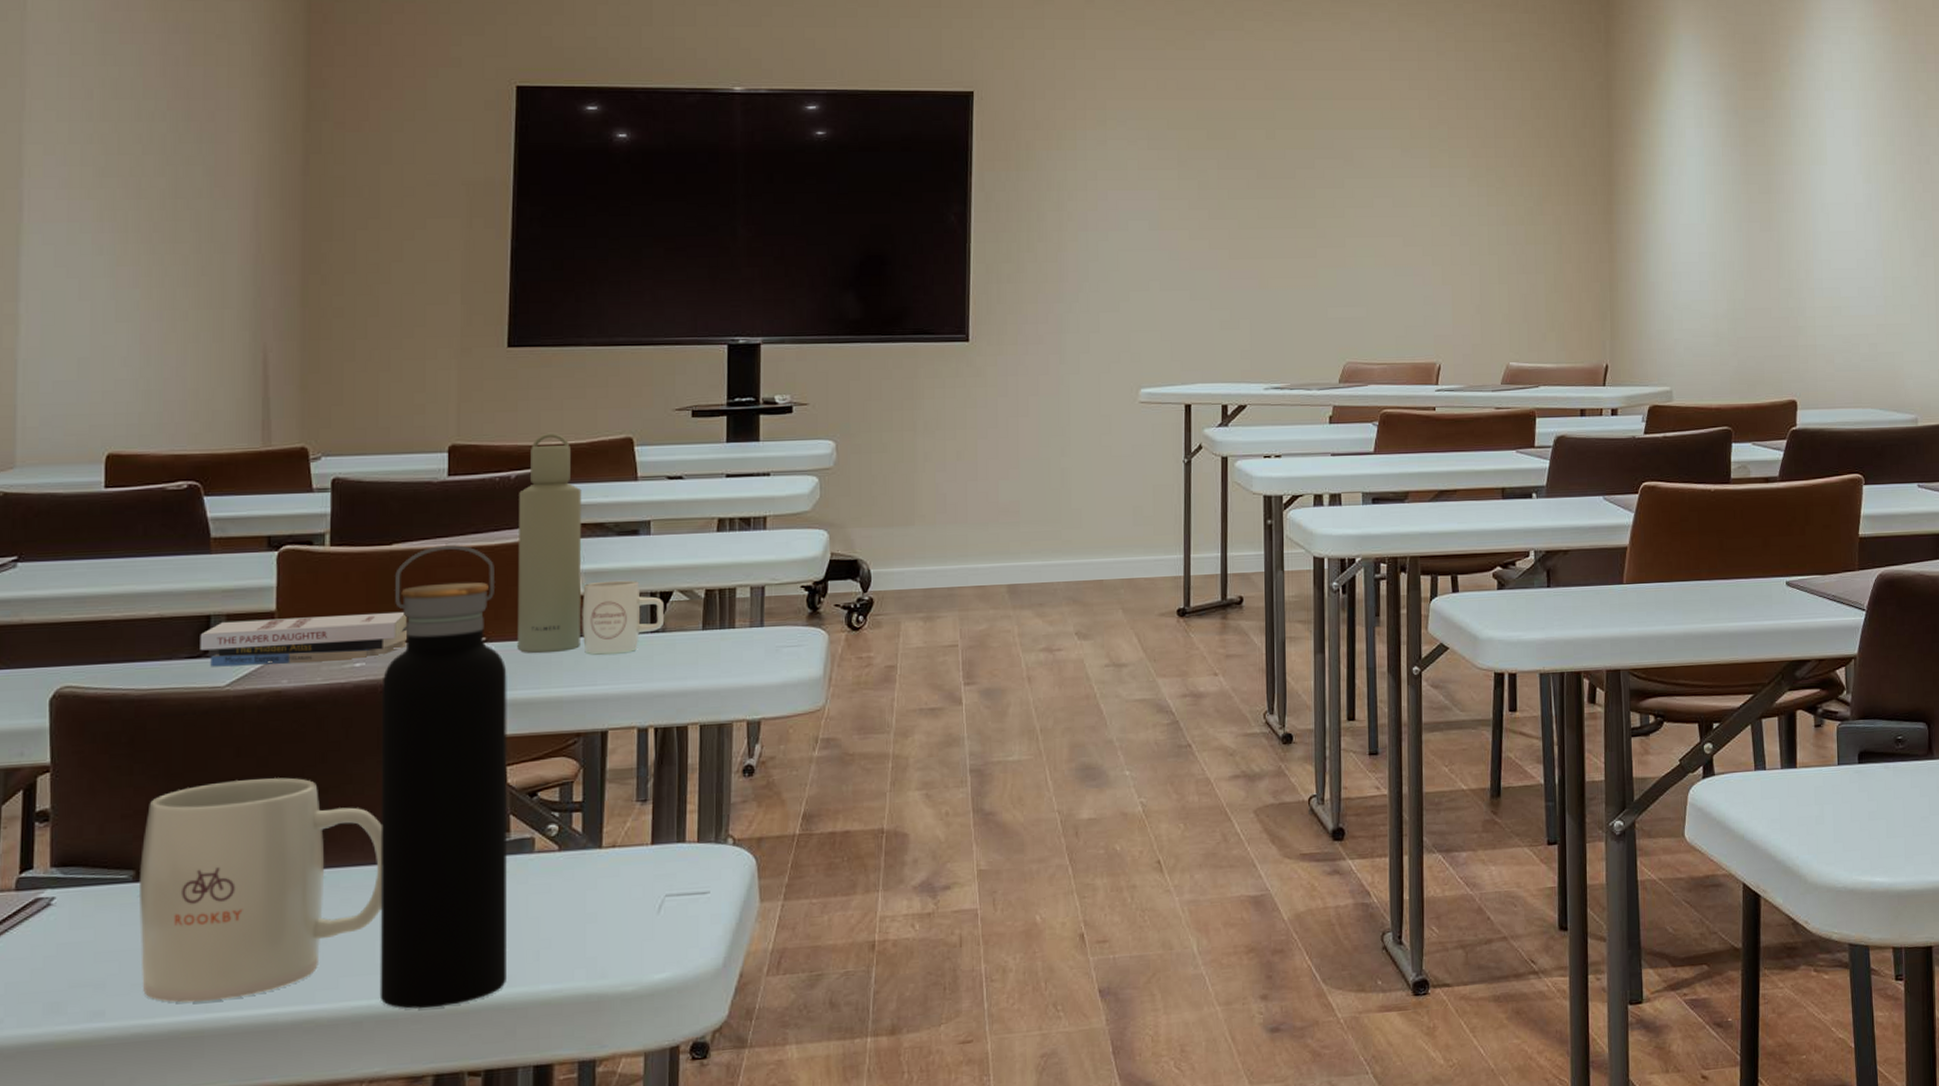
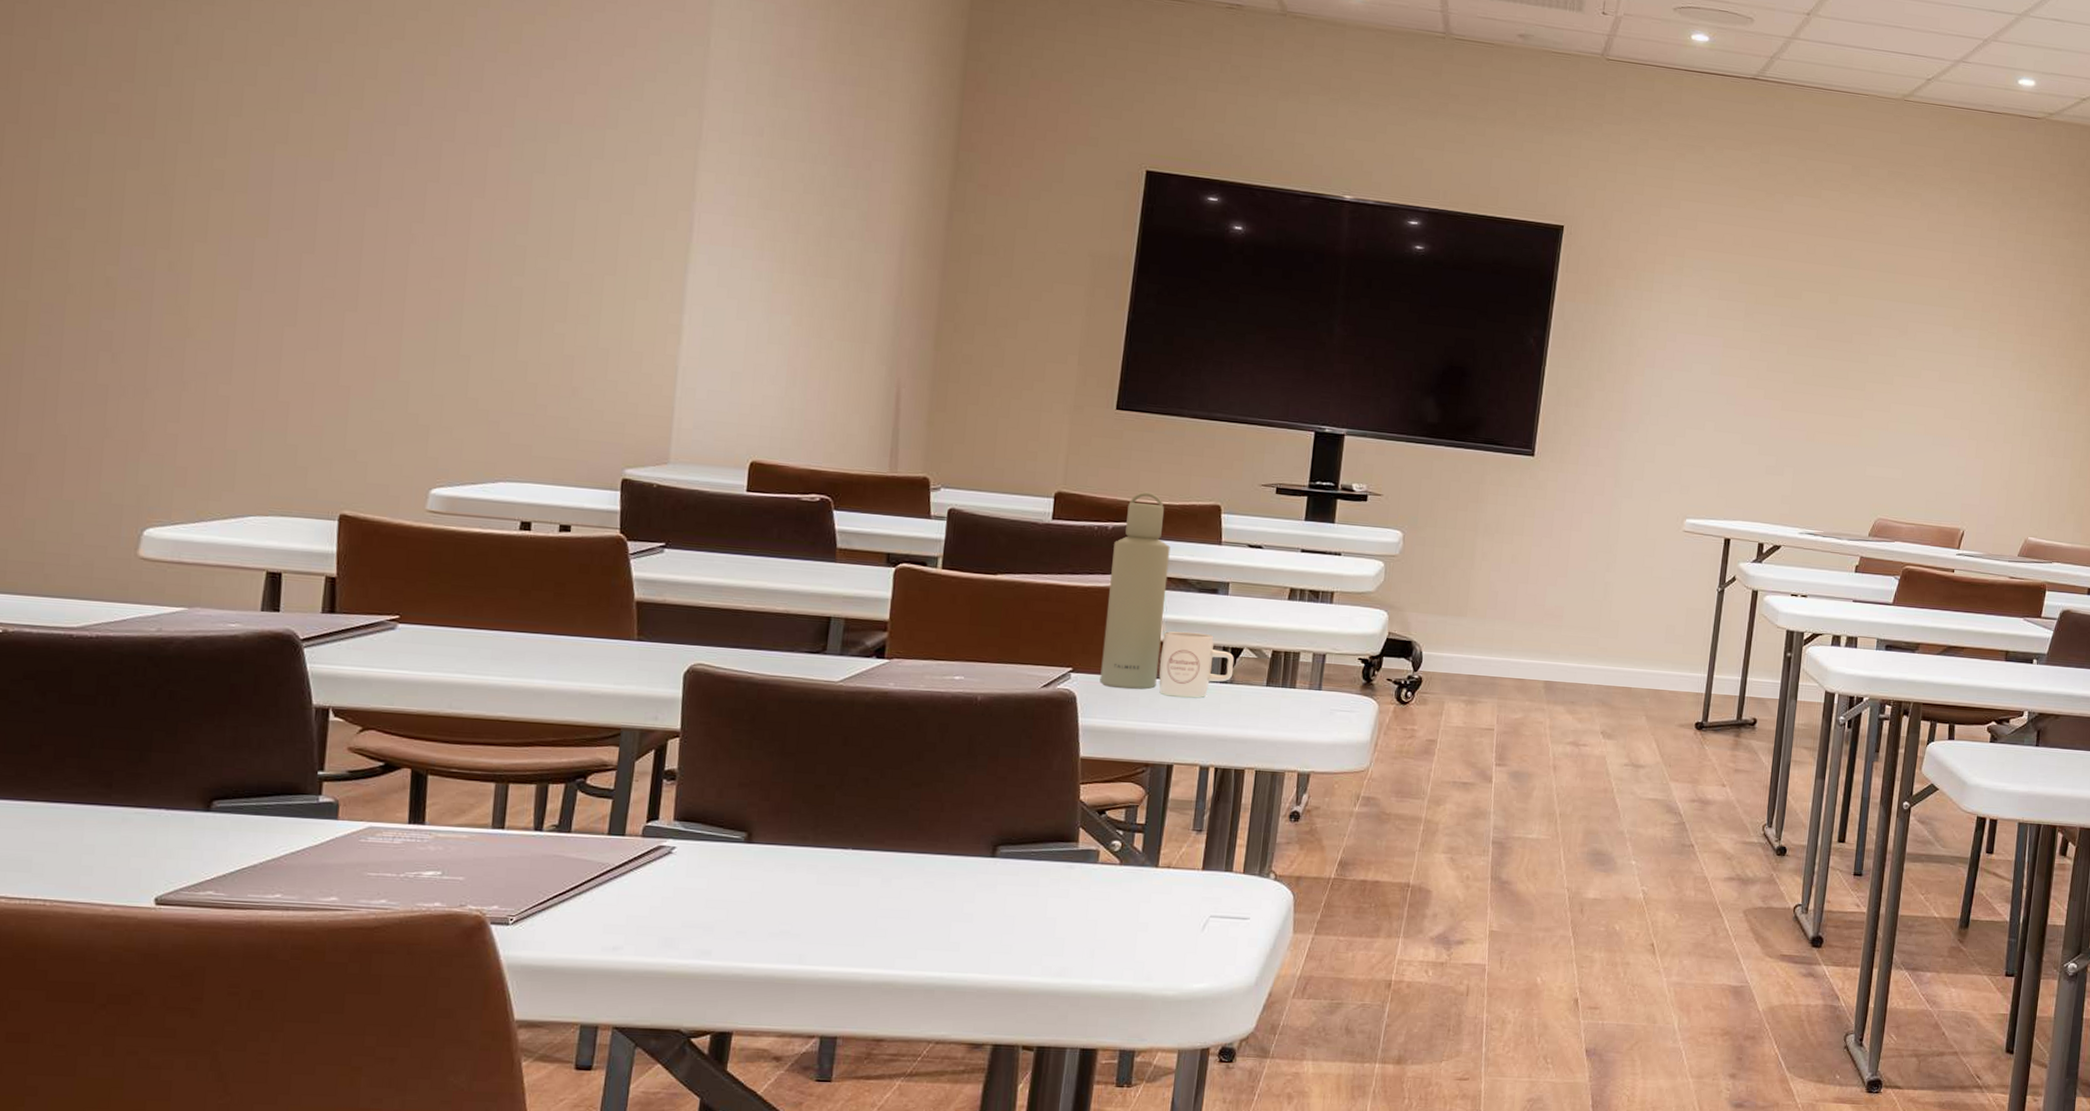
mug: present [138,777,382,1003] -> none [745,765,966,955]
books: present [200,611,407,667] -> none [819,624,1004,674]
water bottle: present [379,545,508,1009] -> none [951,581,1089,987]

